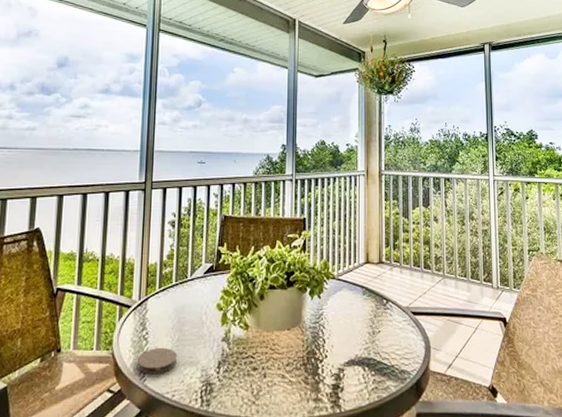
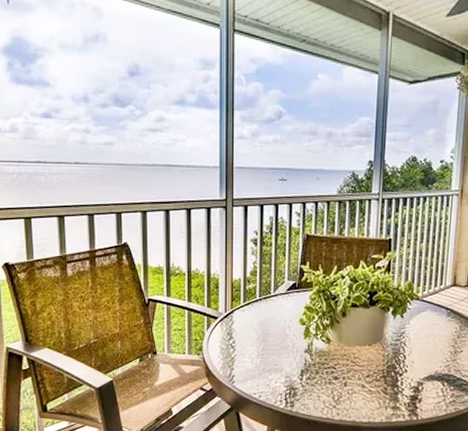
coaster: present [136,347,177,375] -> none [225,355,262,378]

